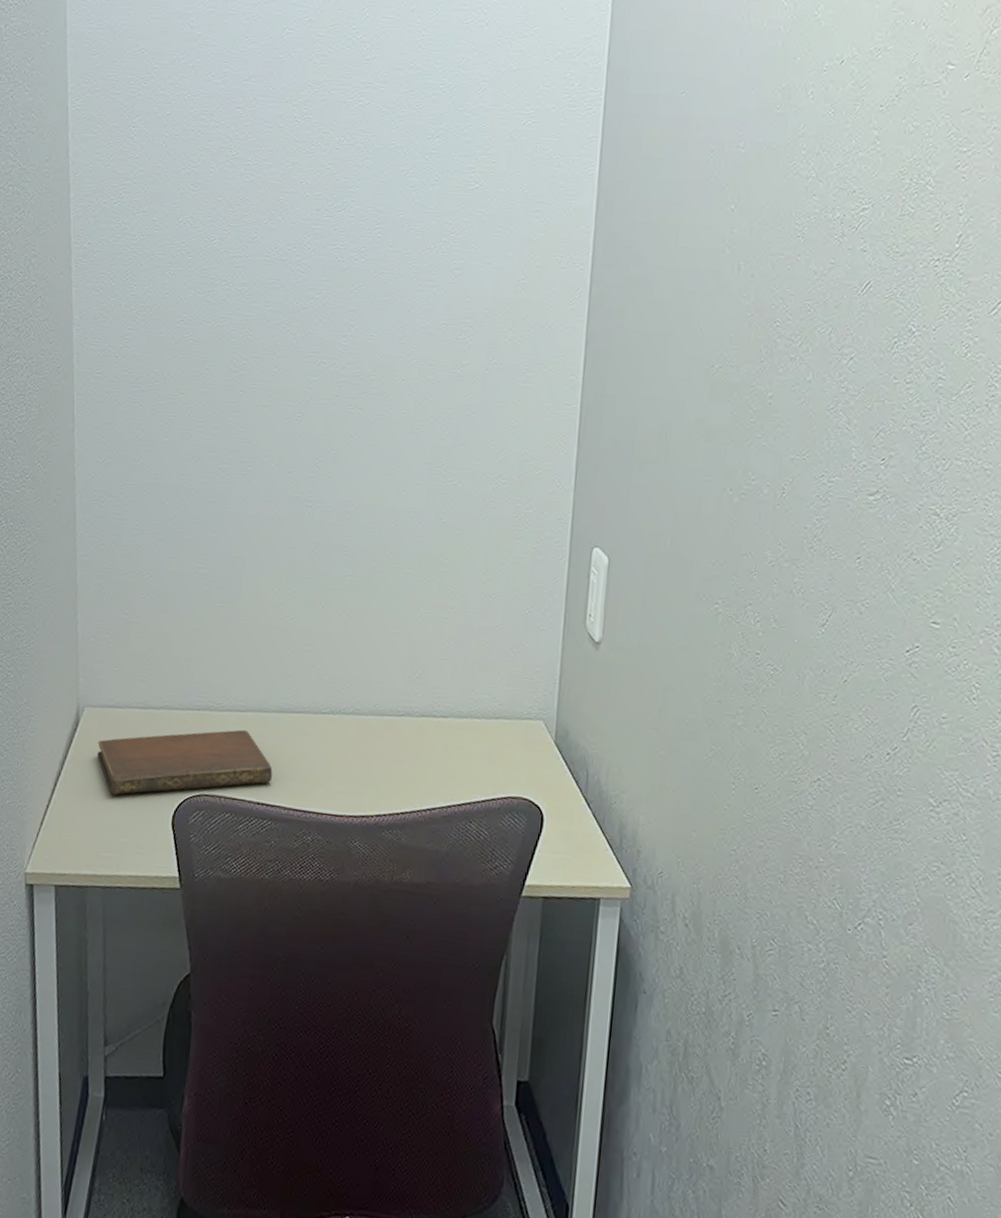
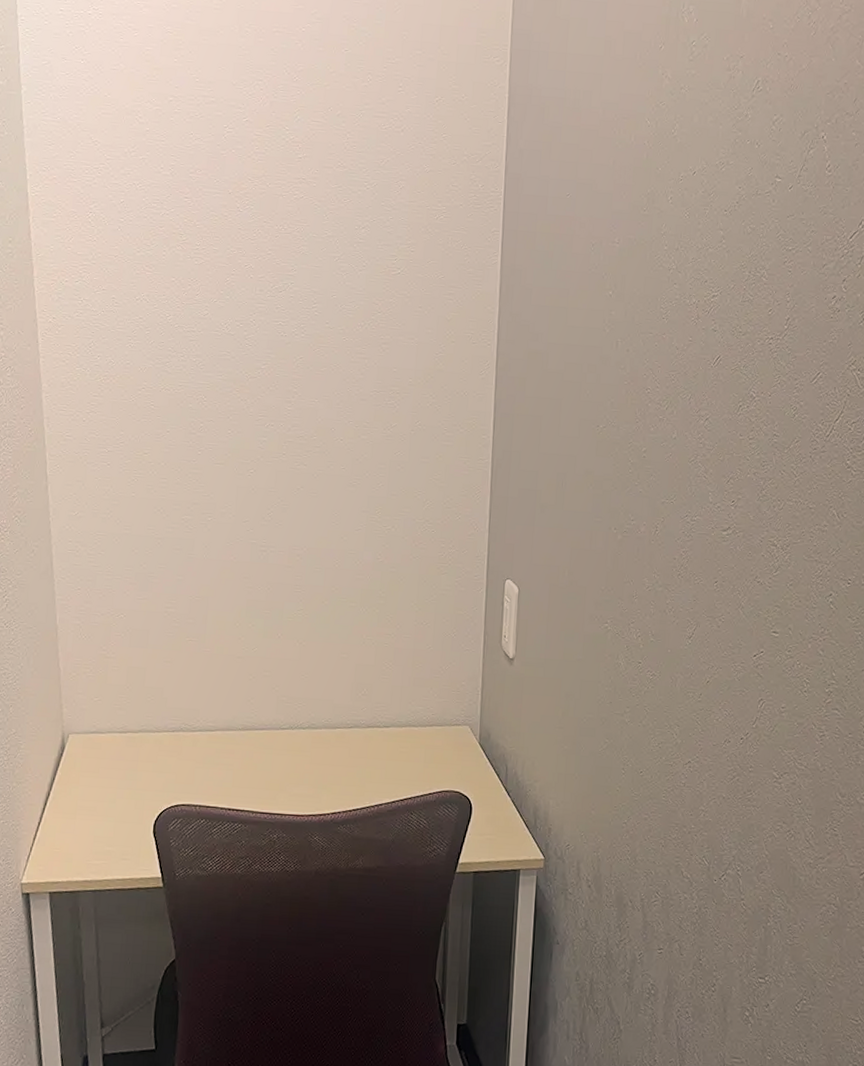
notebook: present [96,729,273,795] -> none [82,747,241,810]

